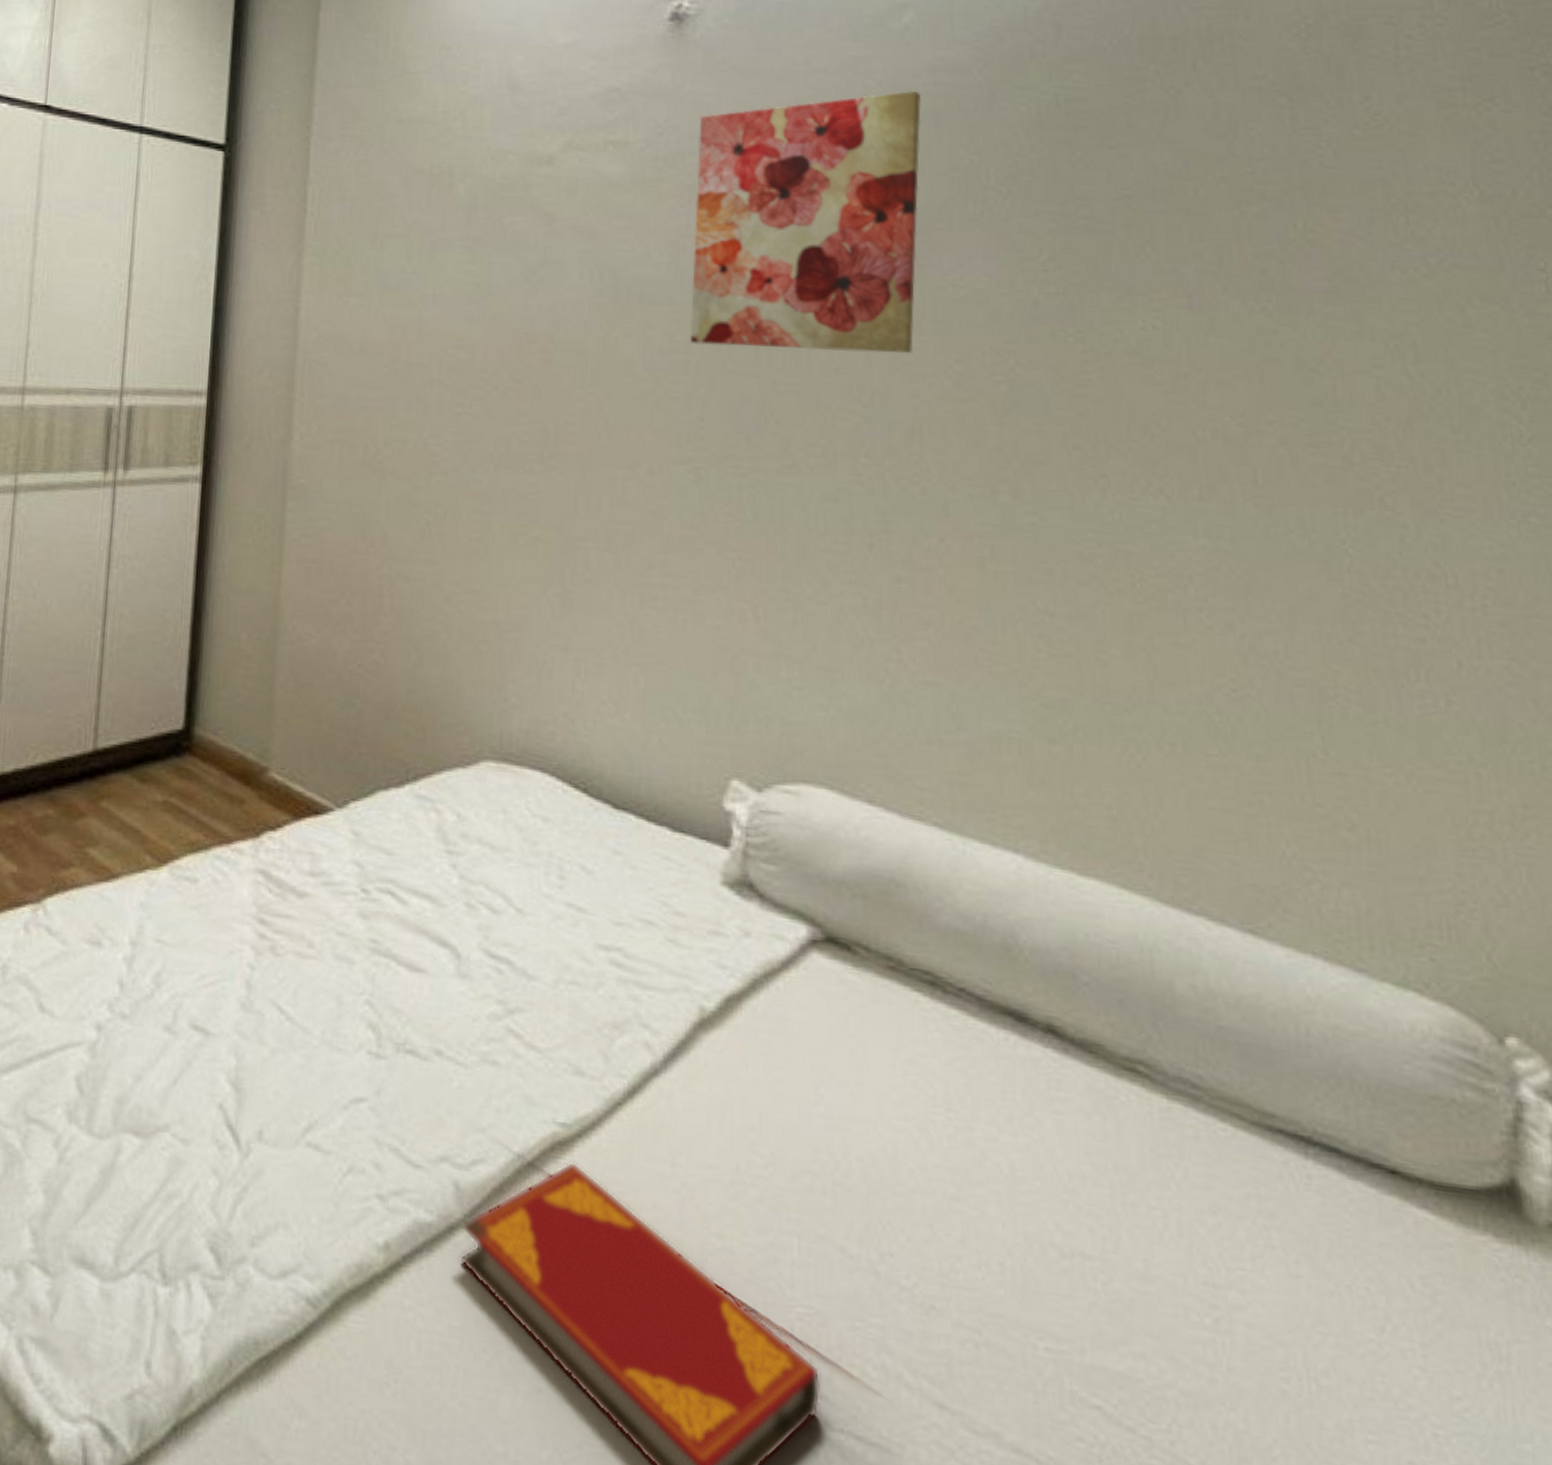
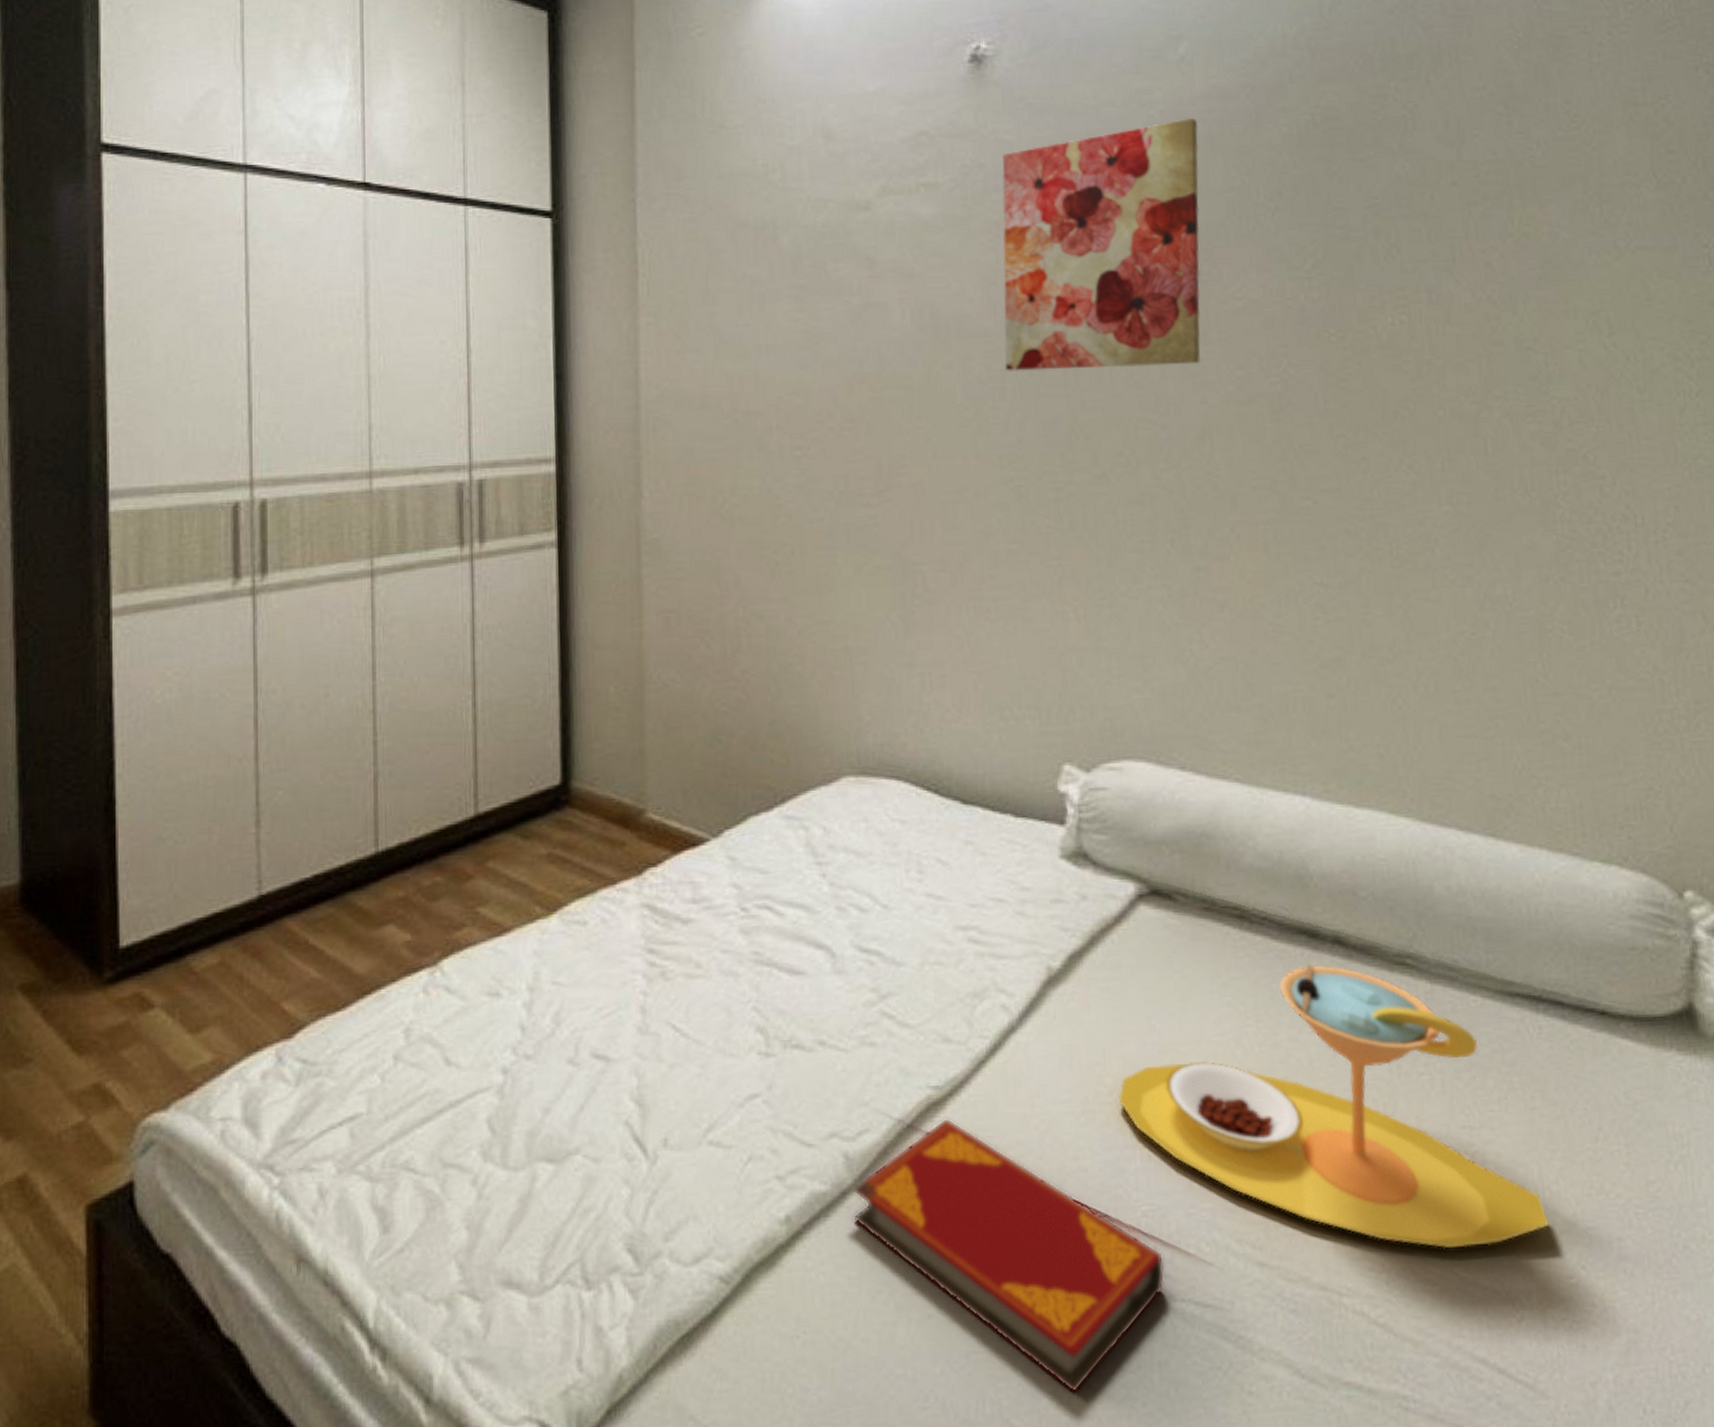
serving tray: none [776,1051,1317,1439] -> present [1119,964,1550,1249]

